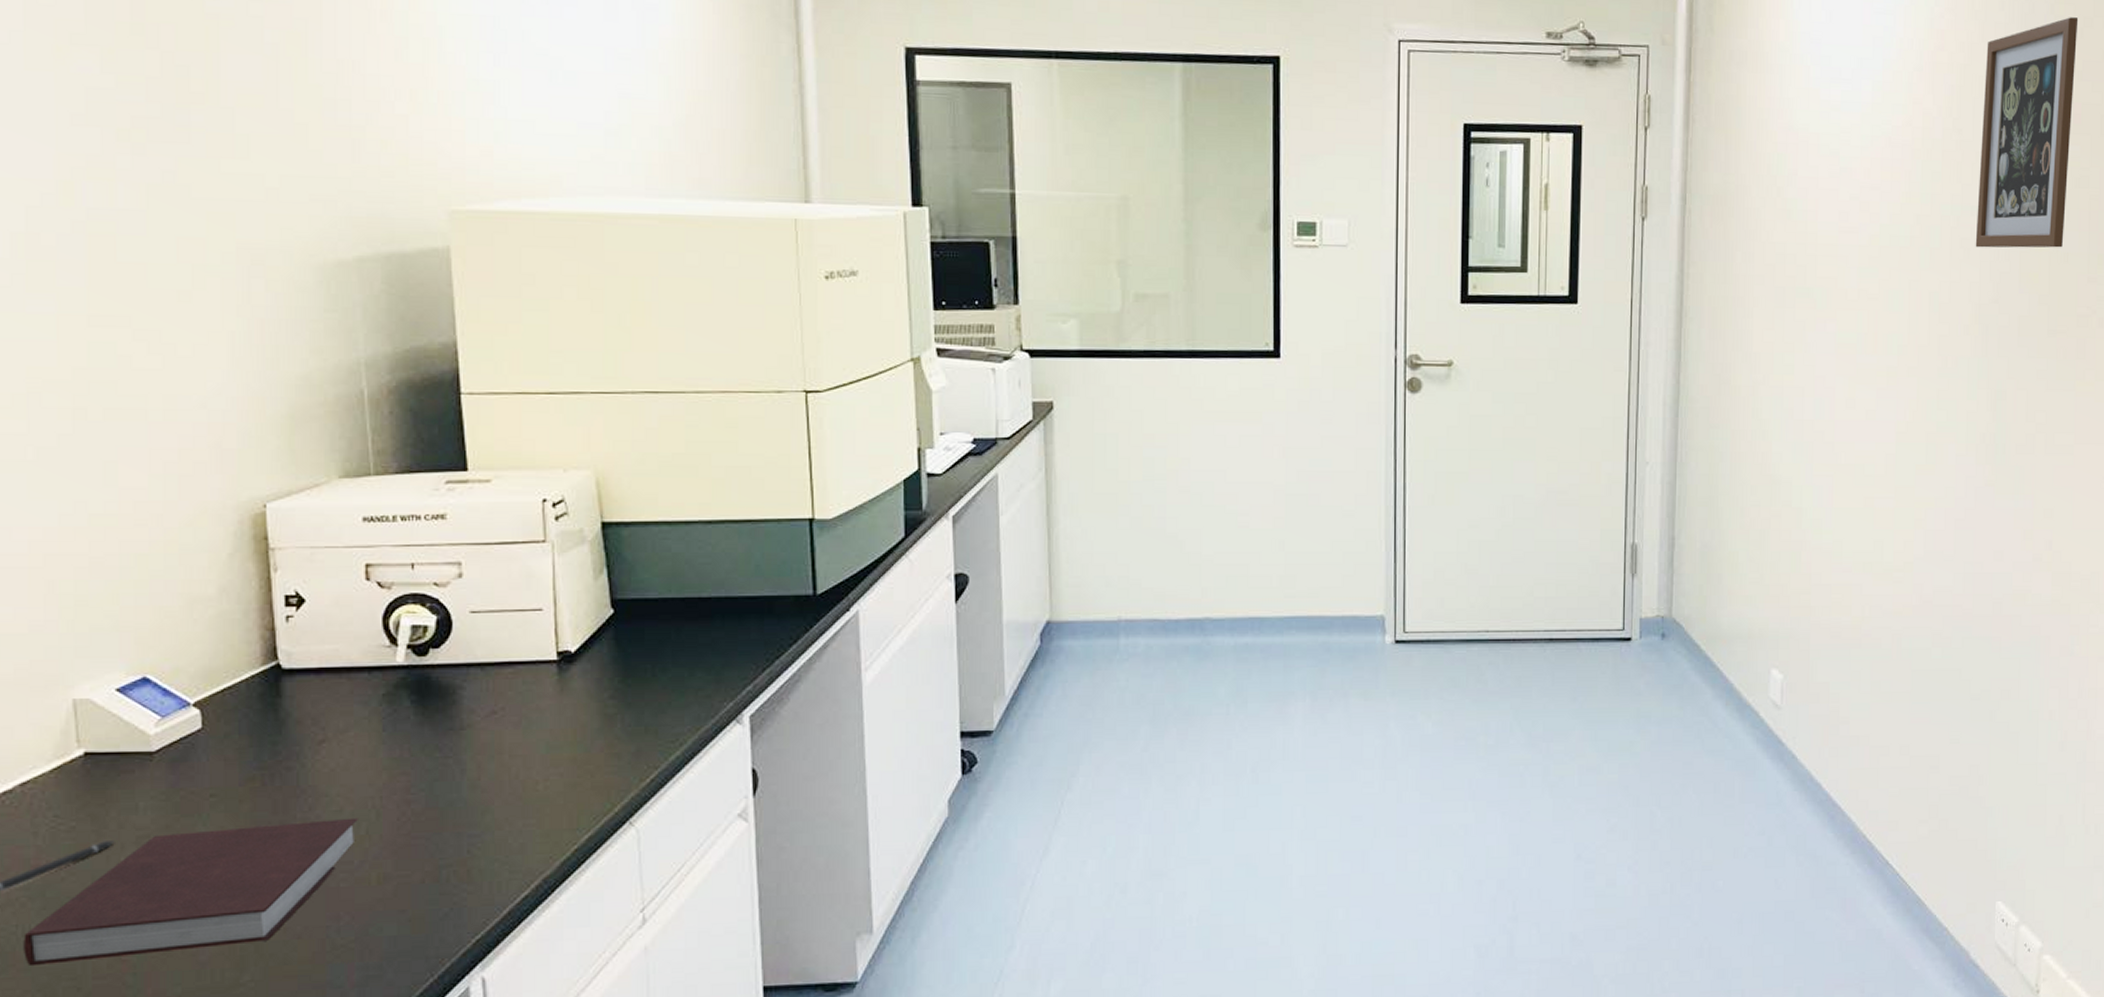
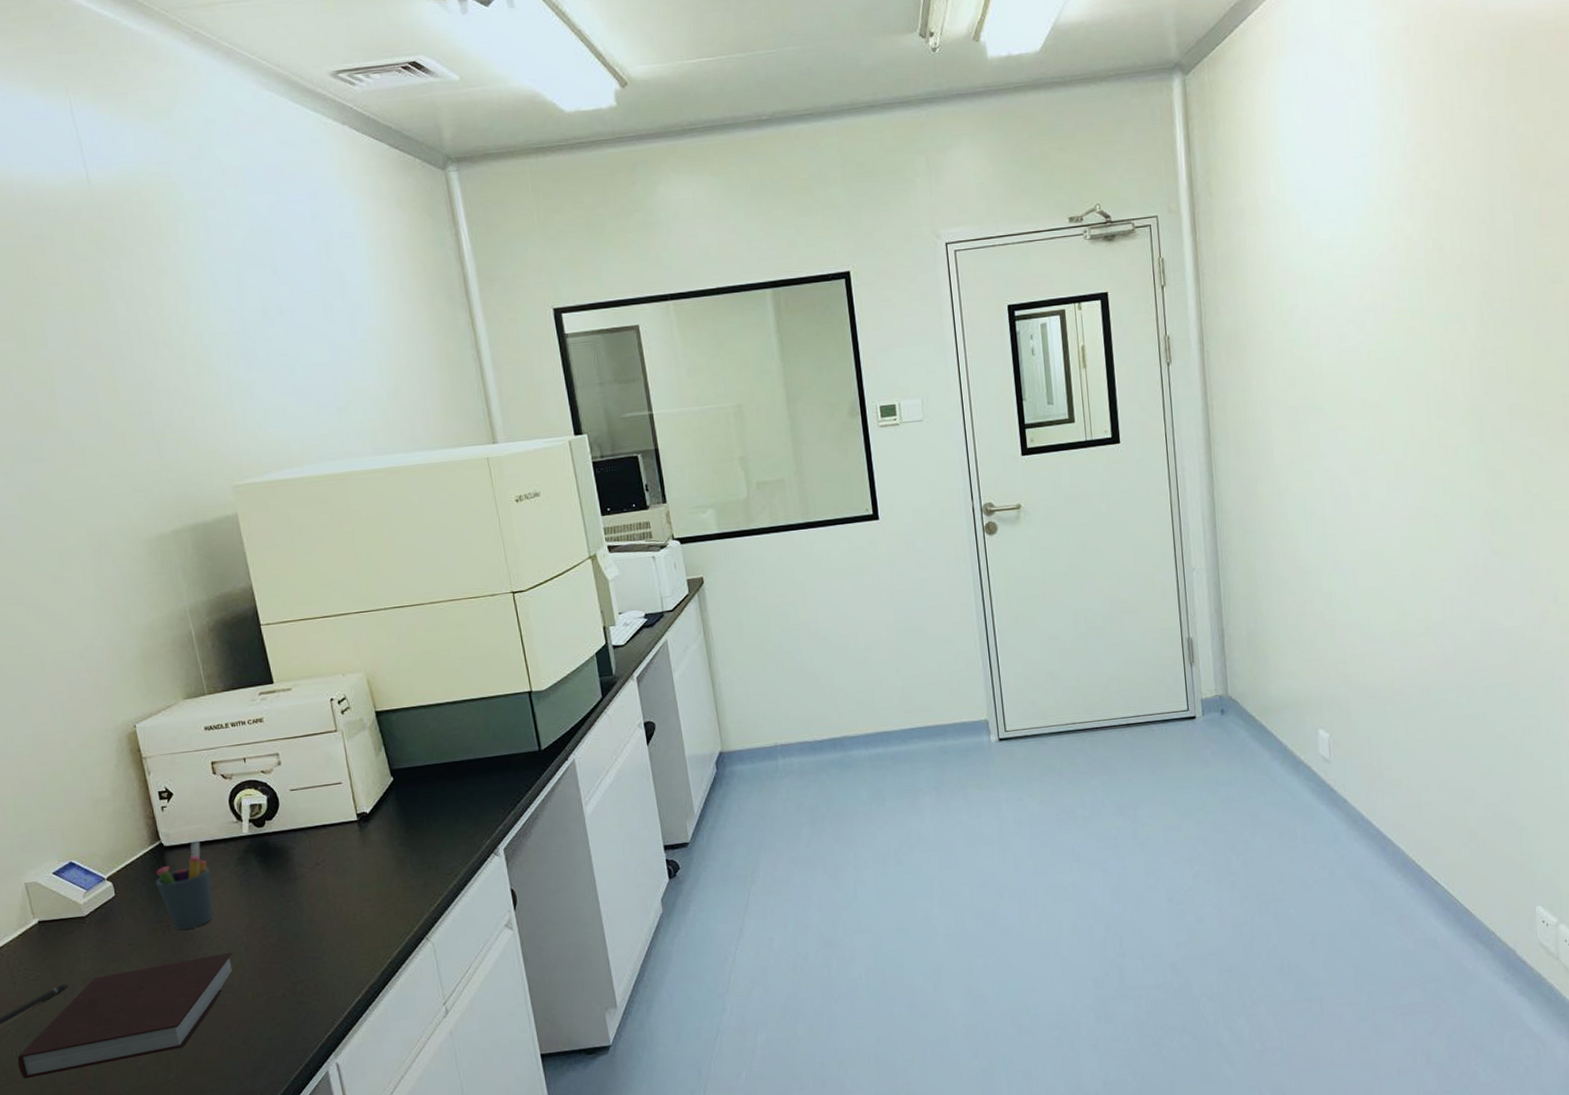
pen holder: none [262,666,343,782] -> present [155,840,213,930]
picture frame: present [1975,17,2079,248] -> none [1457,133,1544,349]

